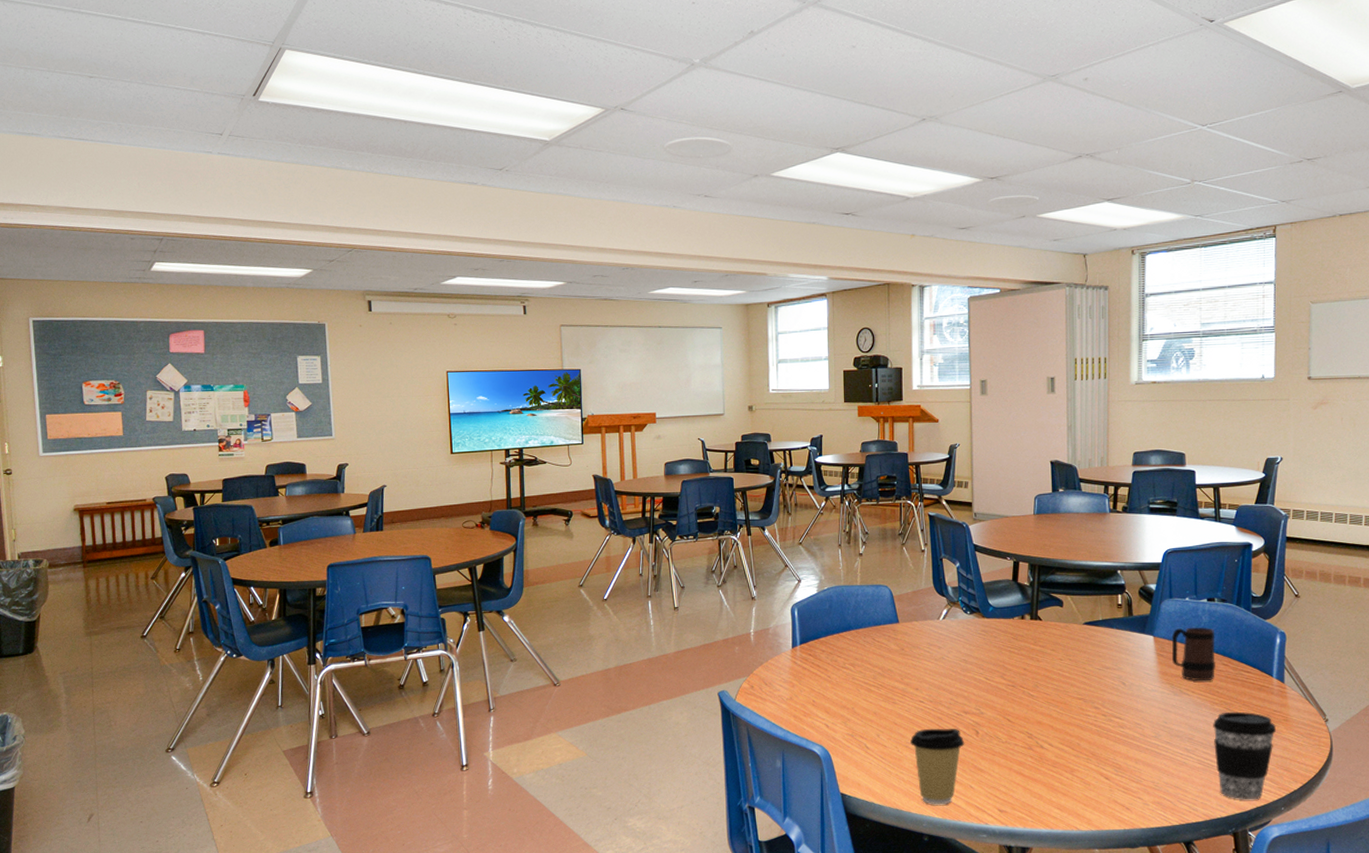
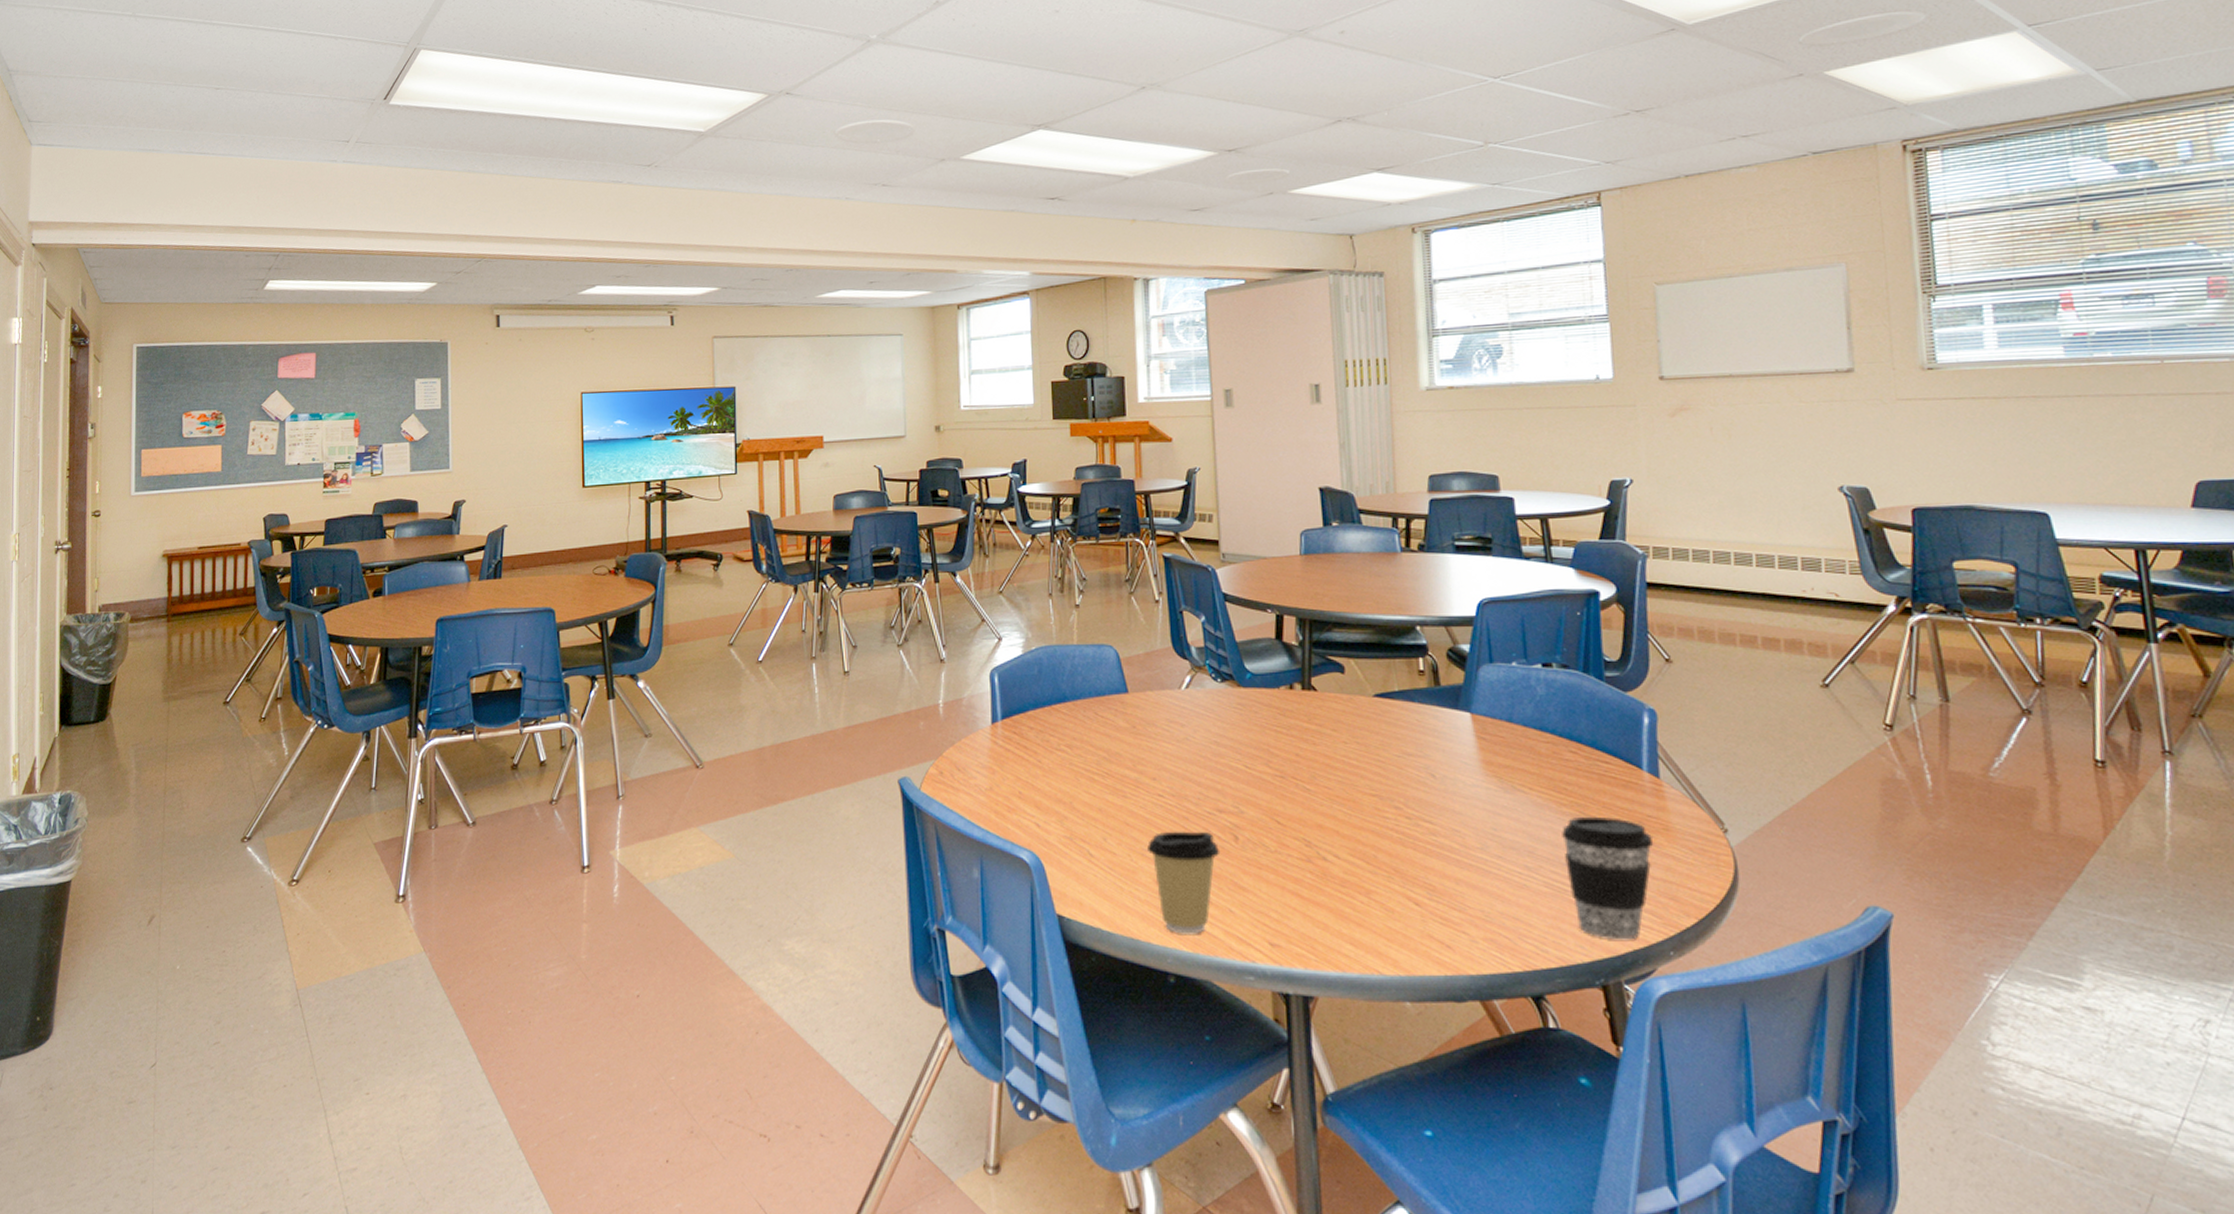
mug: present [1171,627,1215,682] -> none [1495,701,1560,774]

